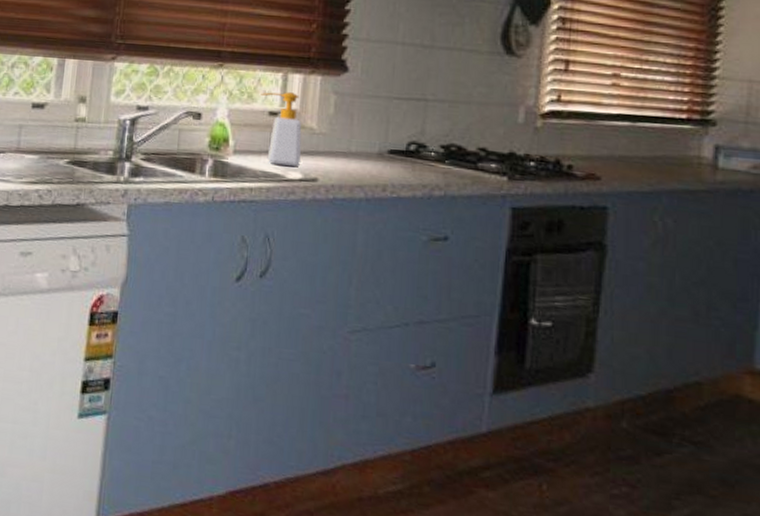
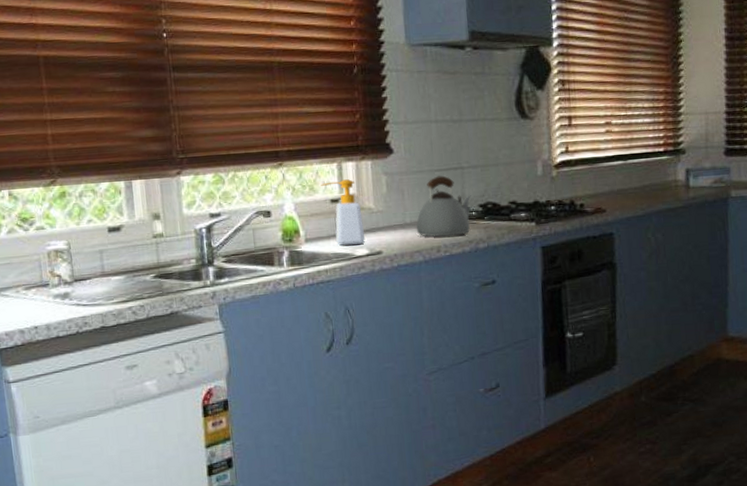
kettle: none [361,104,433,176] -> present [416,175,471,237]

